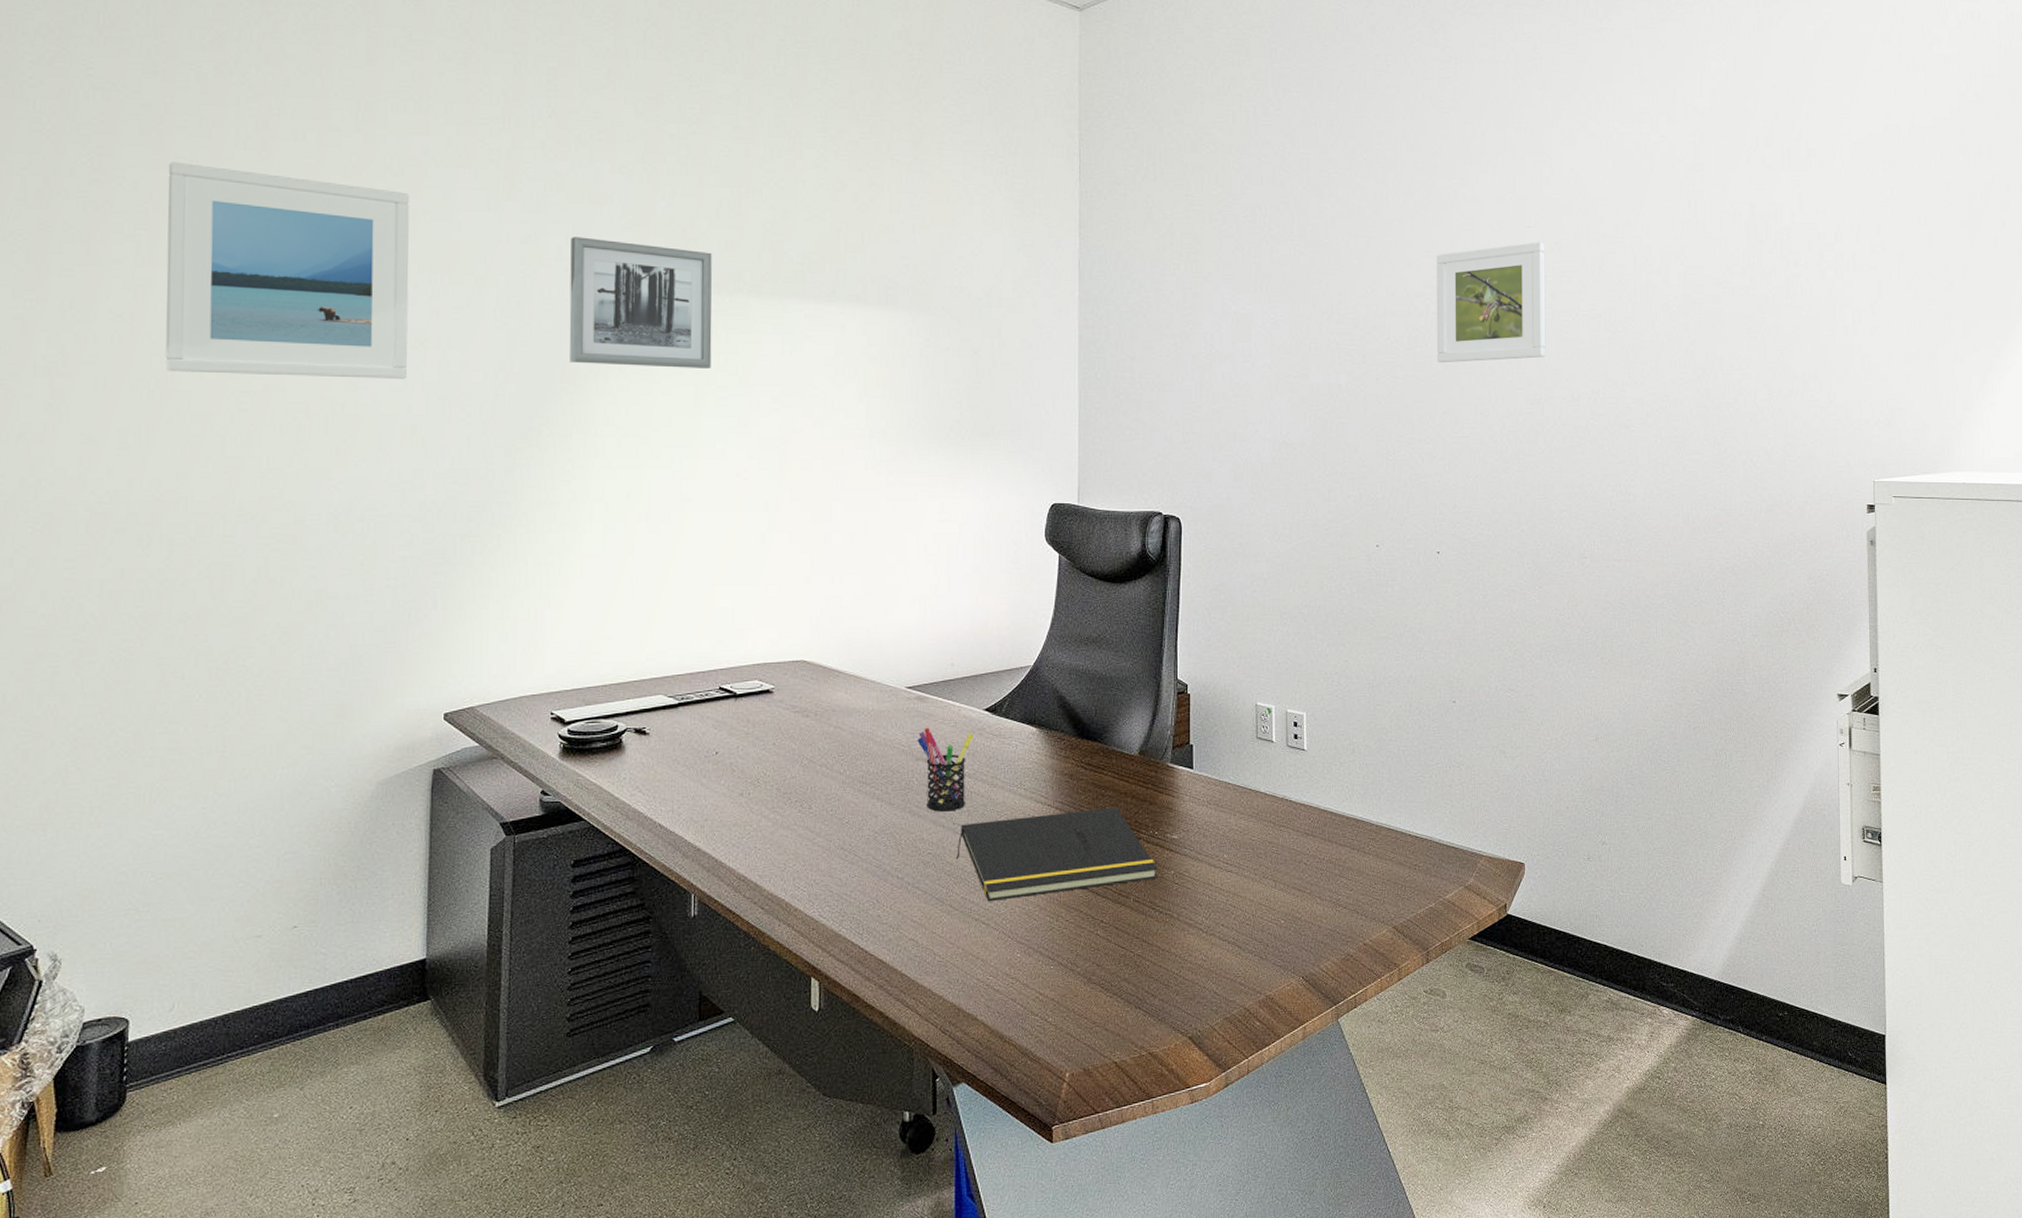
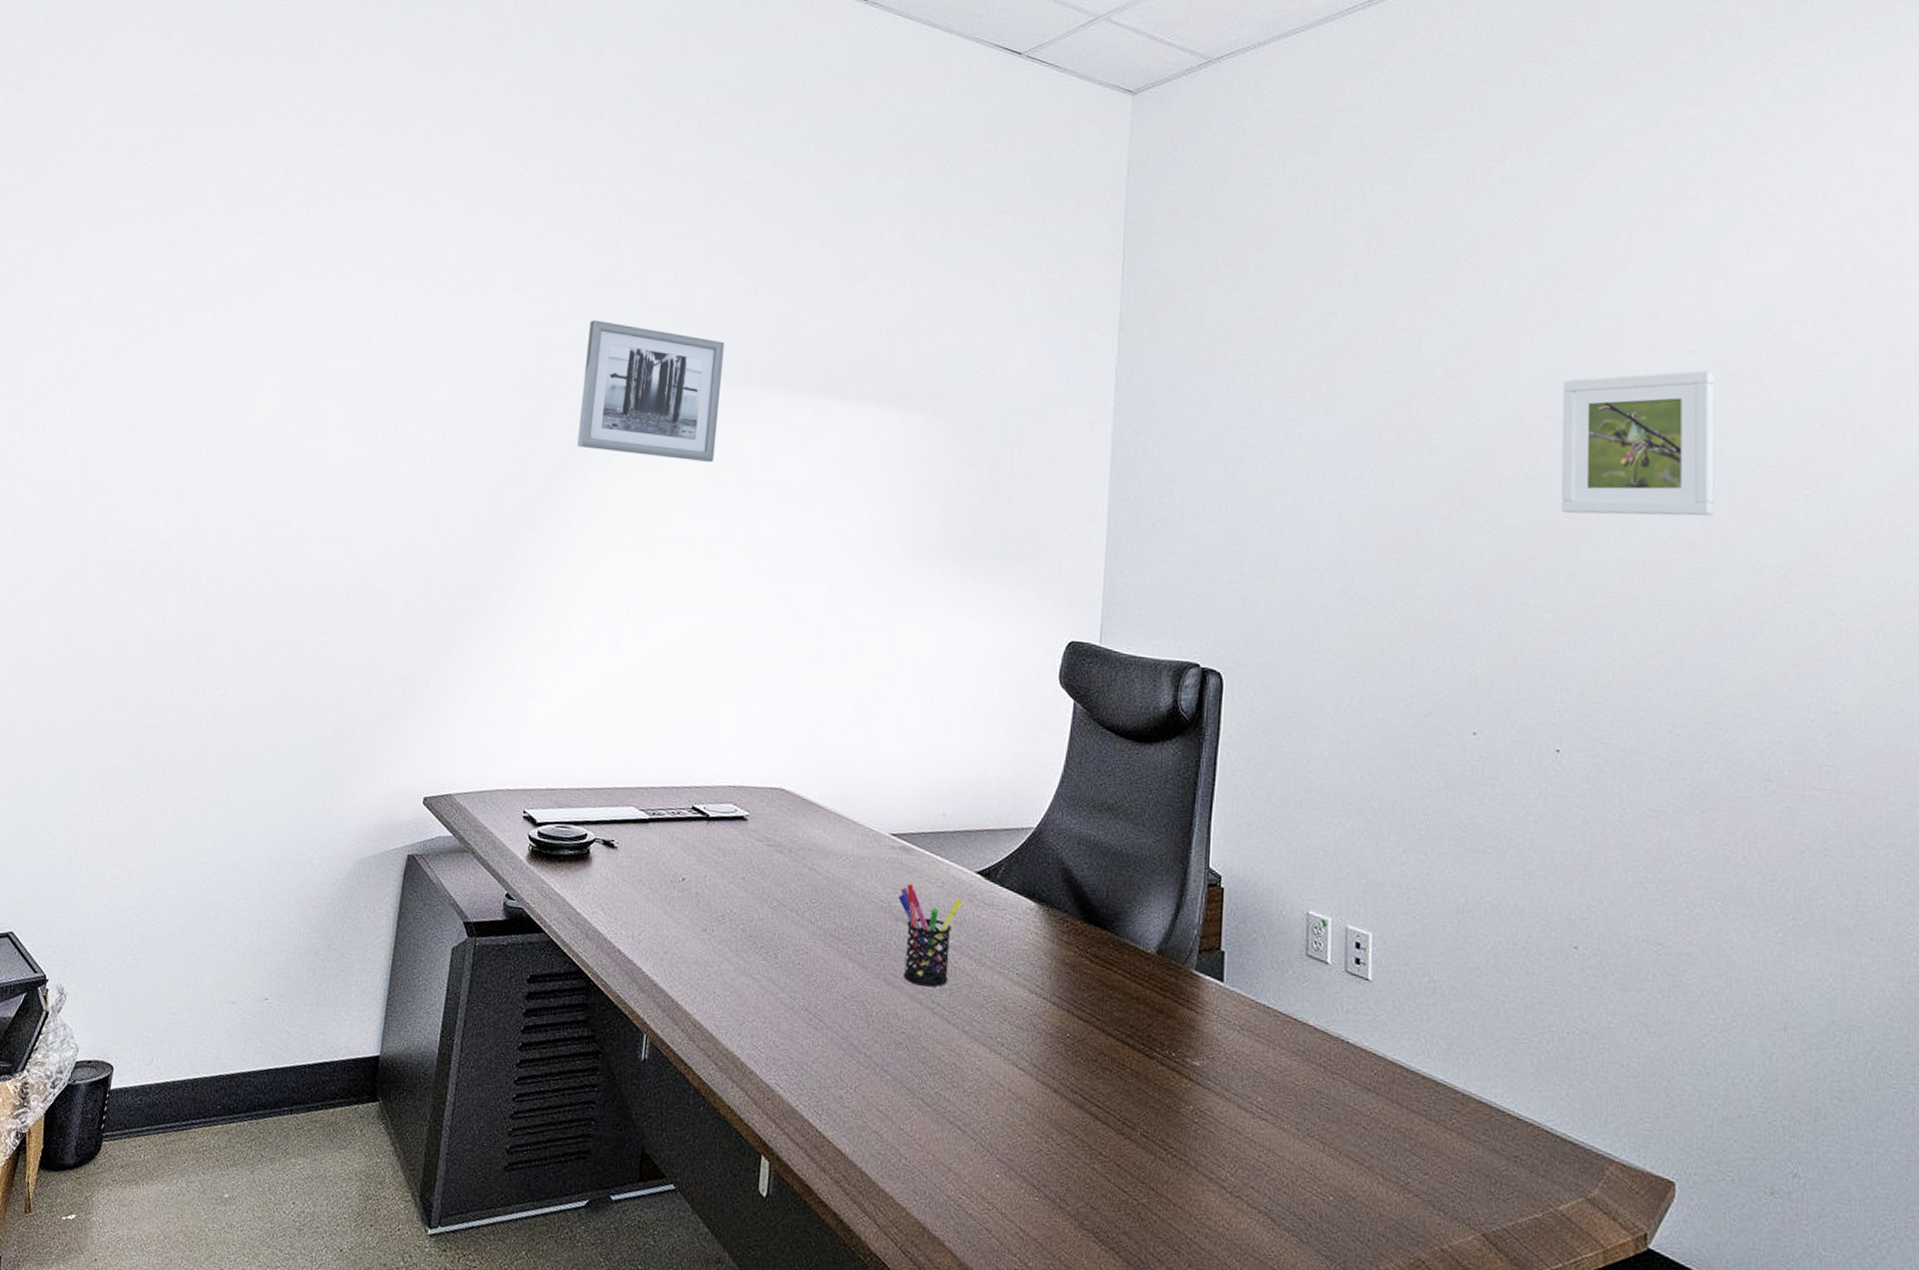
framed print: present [165,161,410,379] -> none [223,237,448,453]
notepad: present [956,807,1158,901] -> none [933,1004,1173,1112]

